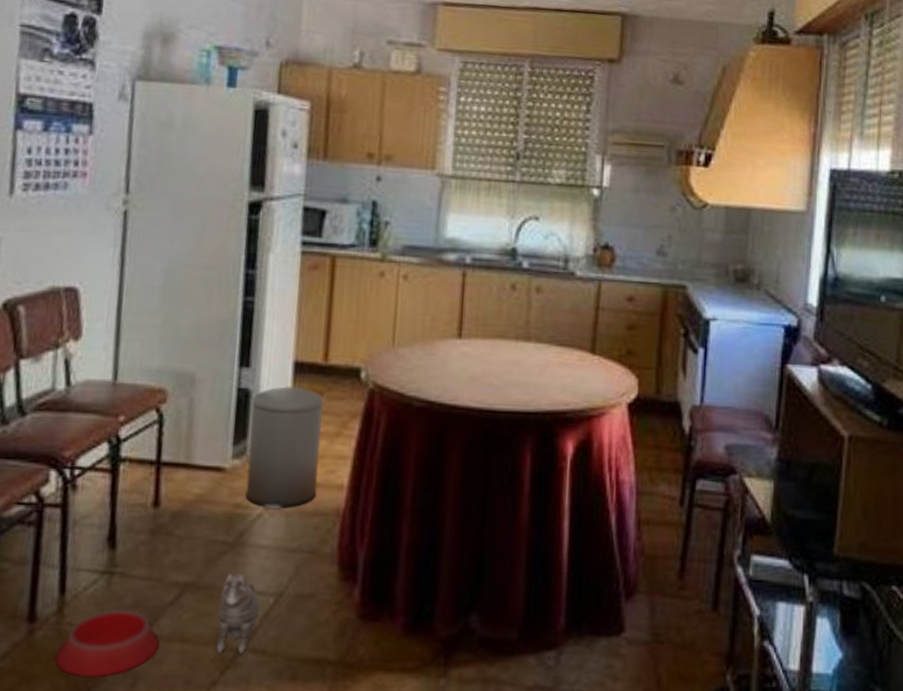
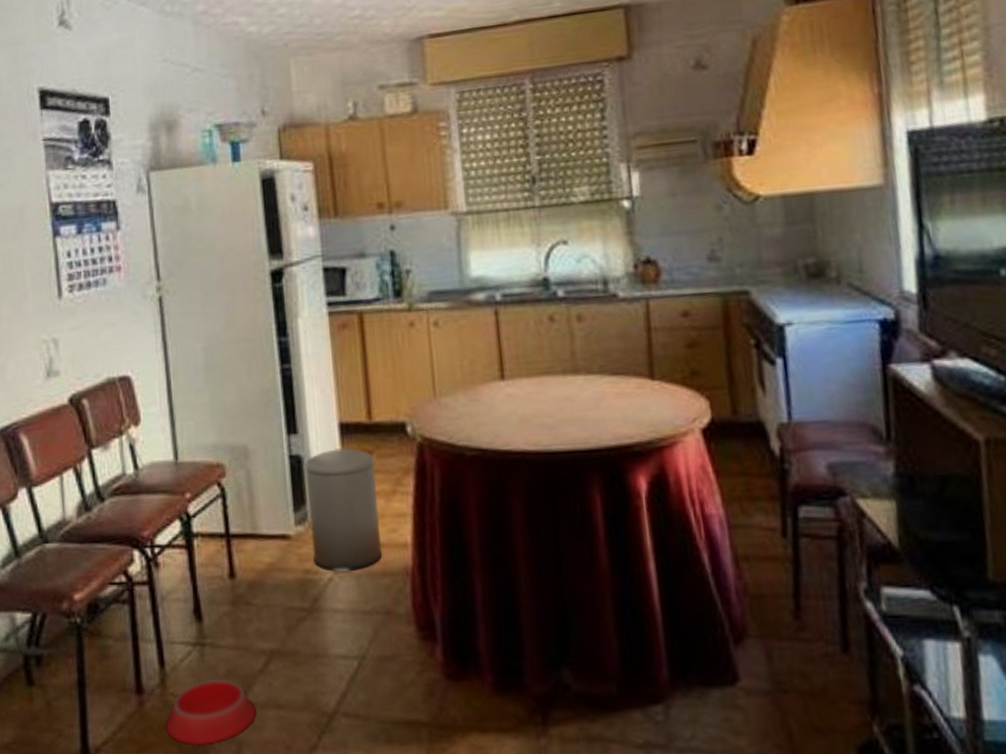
cat: present [216,574,260,654] -> none [306,639,346,719]

